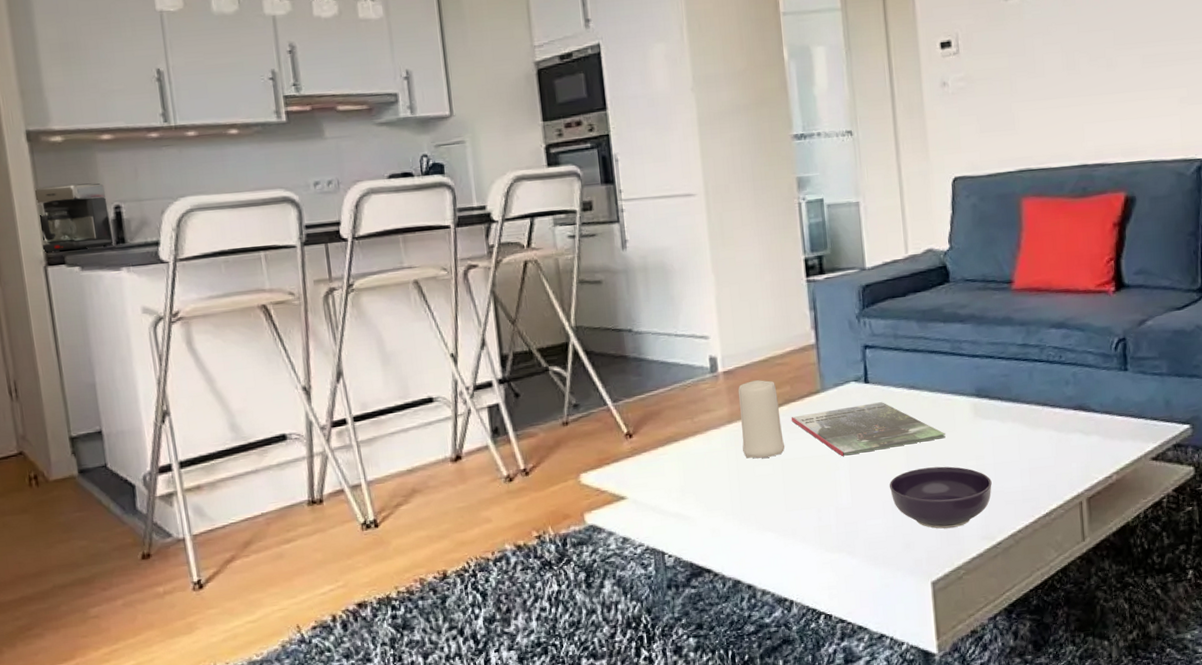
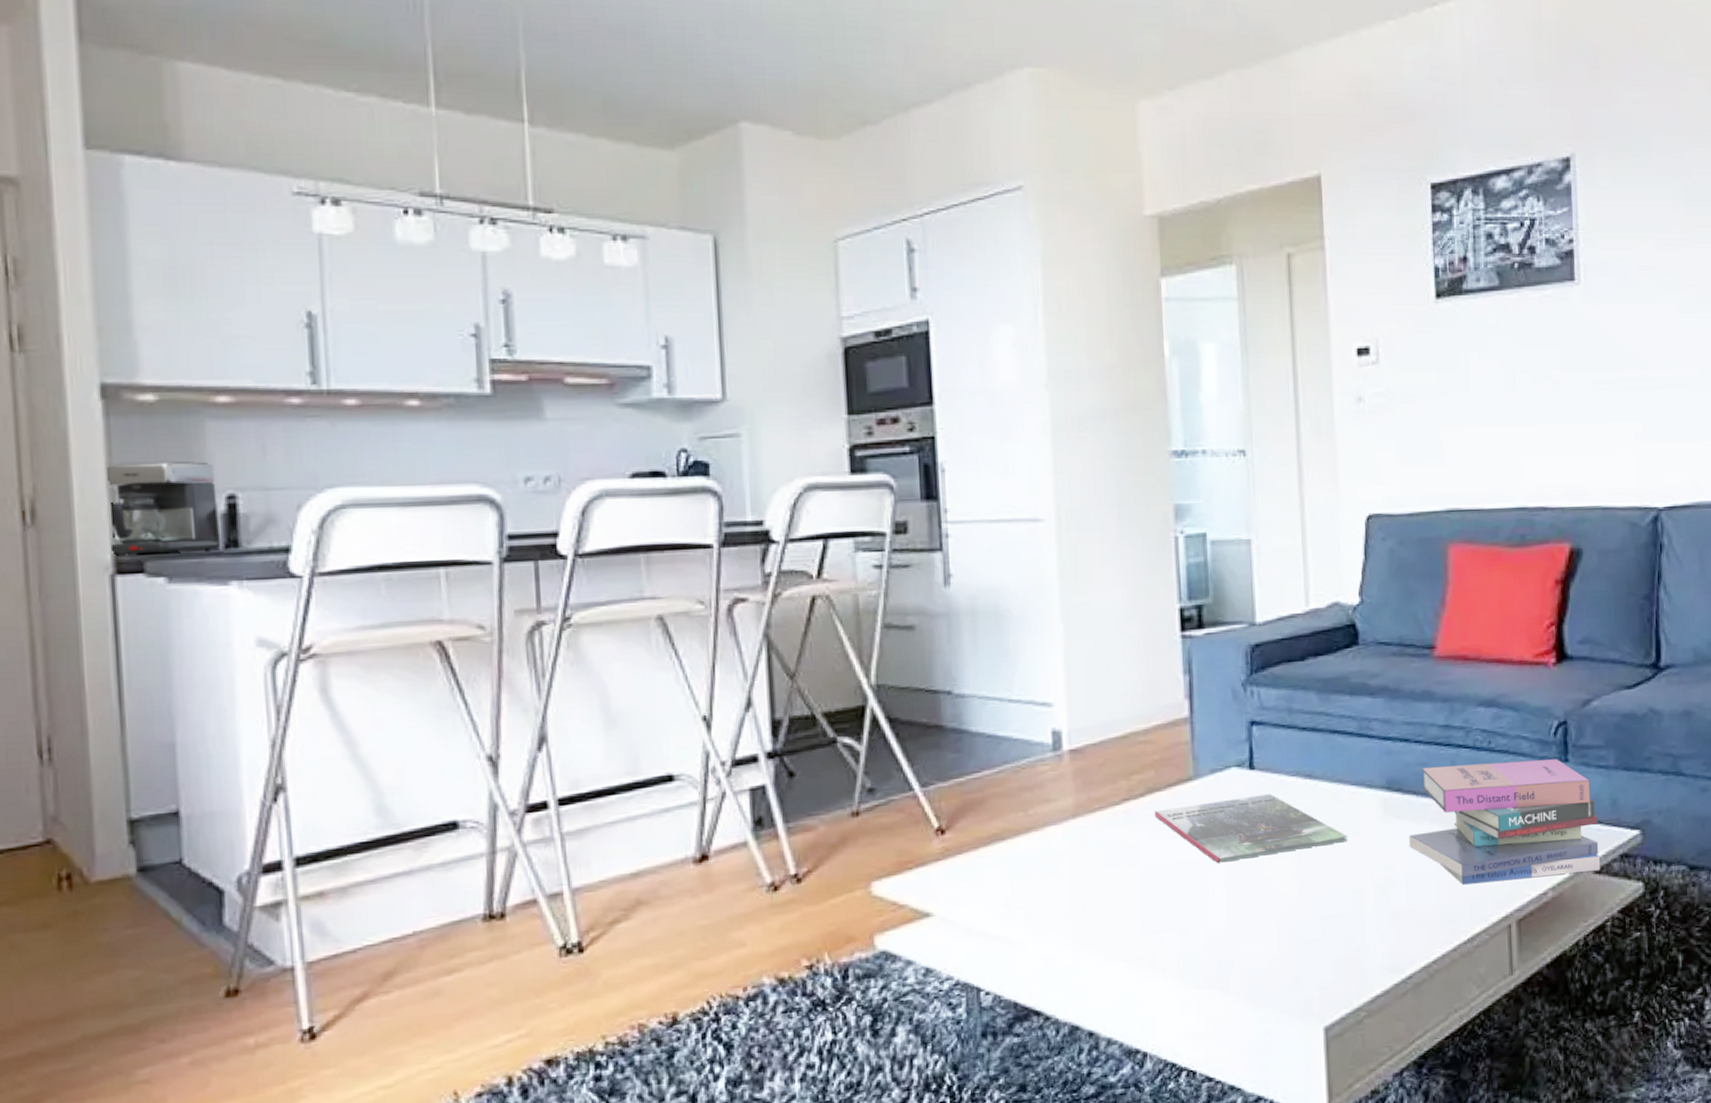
candle: present [738,380,785,459] -> none [1087,762,1144,865]
bowl: present [889,466,992,529] -> none [1275,878,1403,959]
books: none [996,369,1157,471] -> present [1409,759,1601,885]

